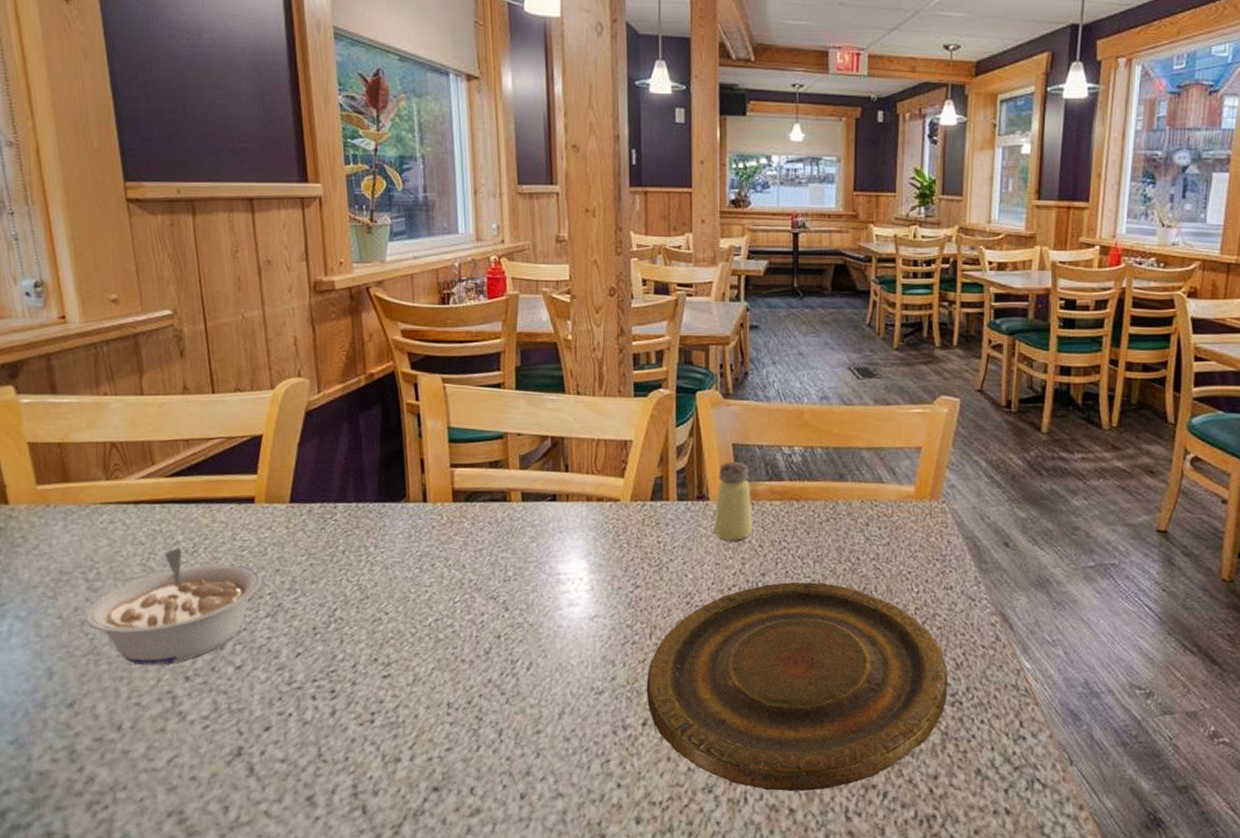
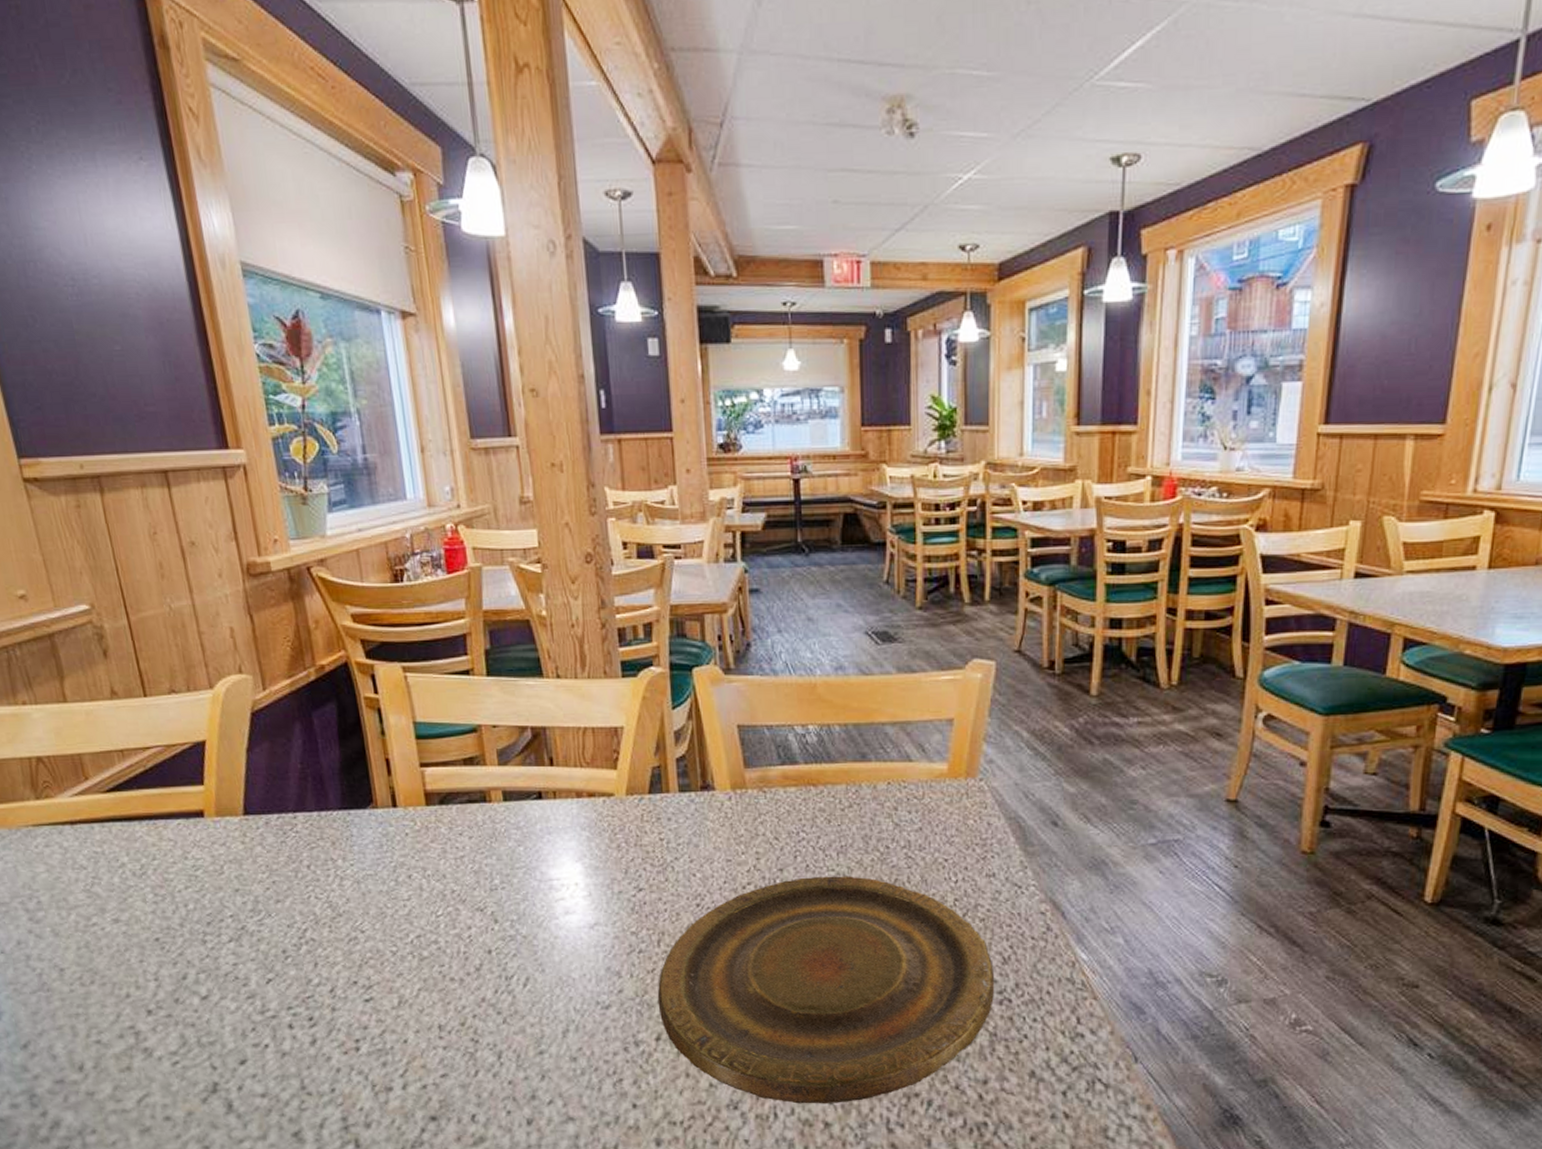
legume: present [85,548,263,665] -> none [30,871,222,1000]
saltshaker: present [714,462,754,541] -> none [722,746,767,835]

